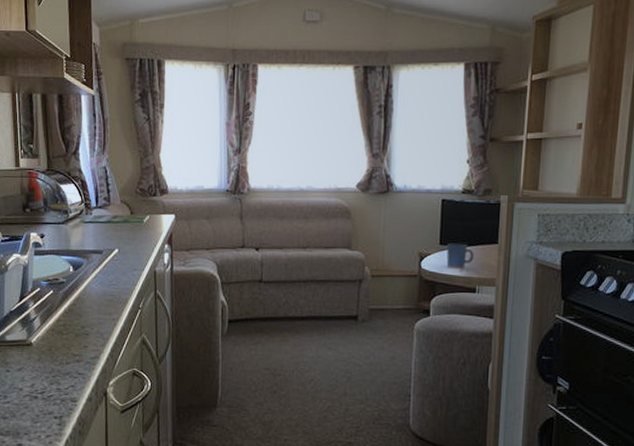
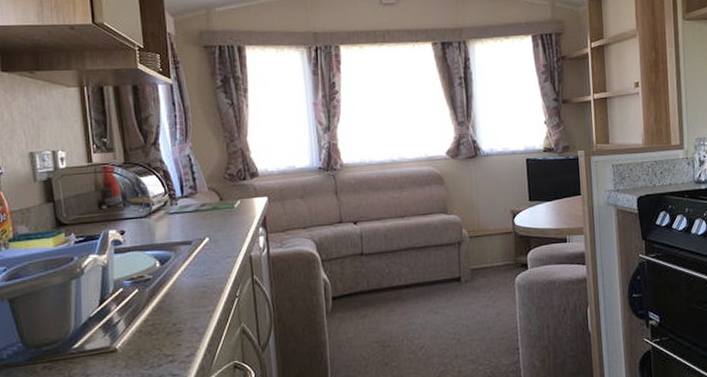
mug: present [446,243,474,270] -> none [536,197,562,223]

